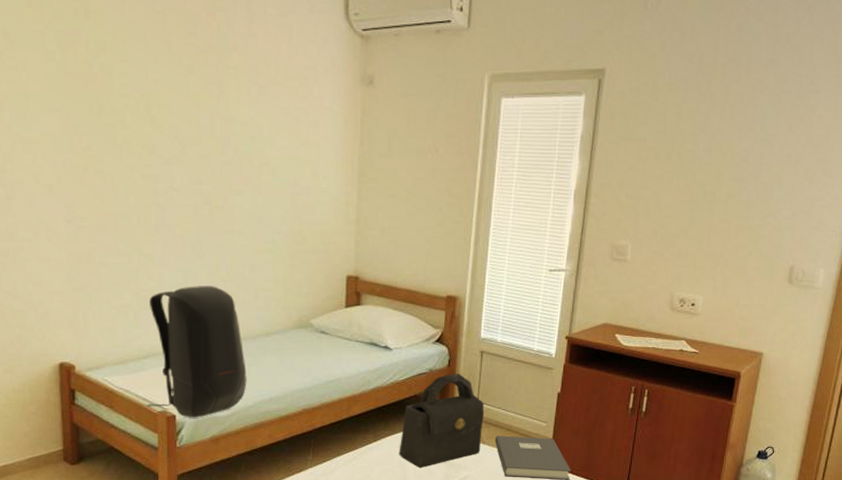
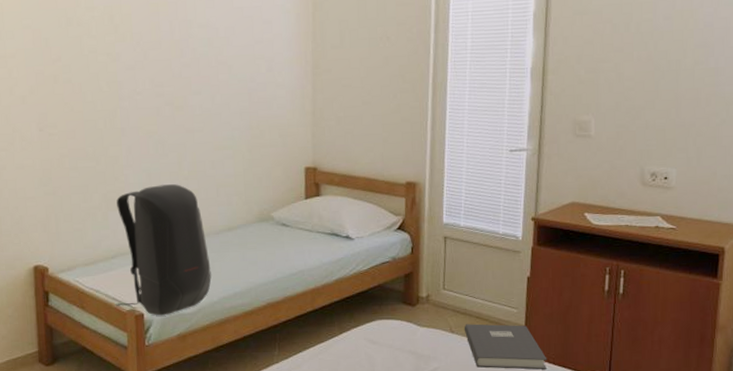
handbag: present [399,373,485,468] -> none [365,260,452,360]

